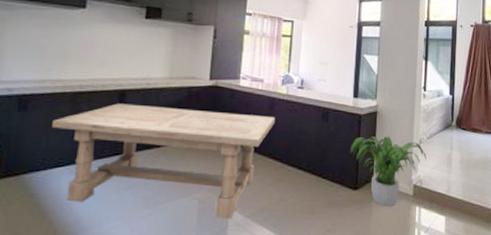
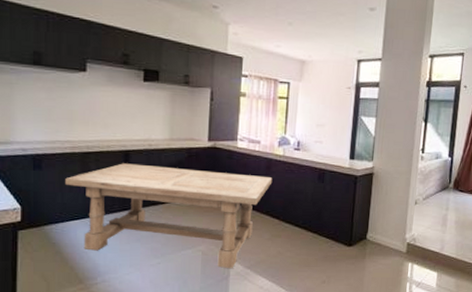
potted plant: present [350,136,427,206] -> none [345,196,422,262]

